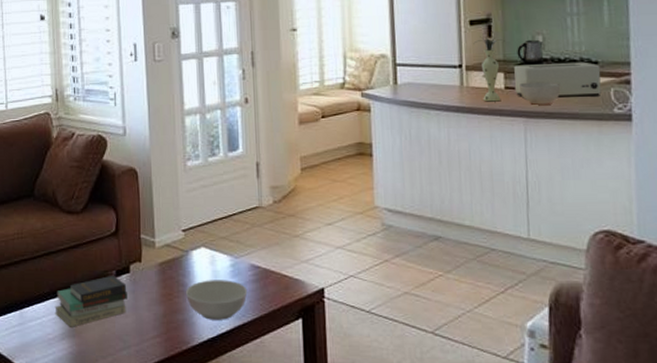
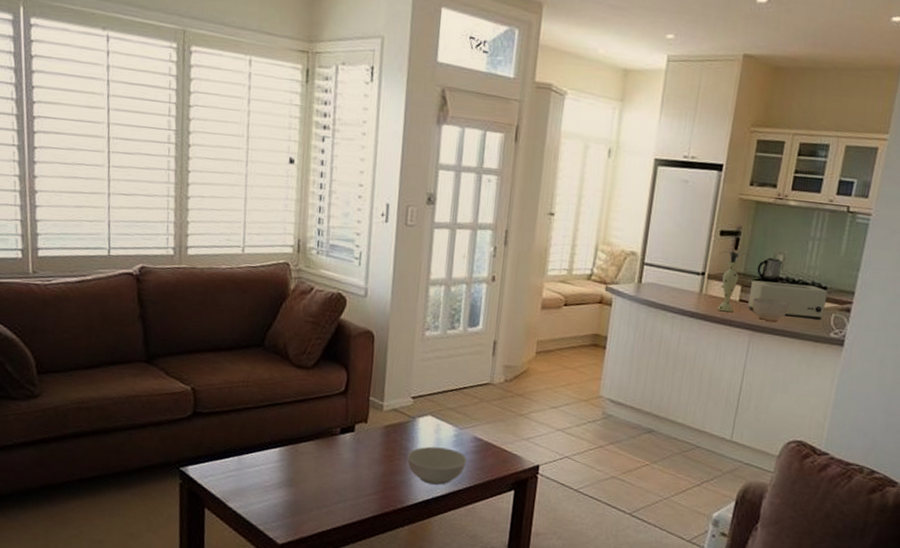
books: present [54,275,127,327] -> none [274,432,350,478]

